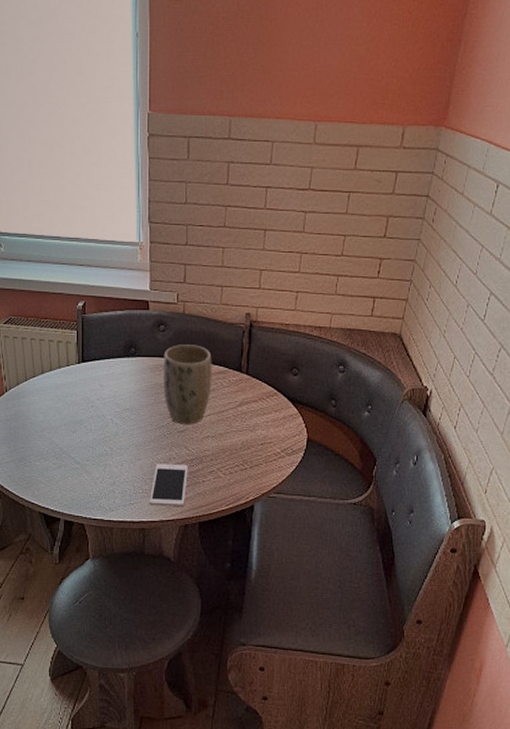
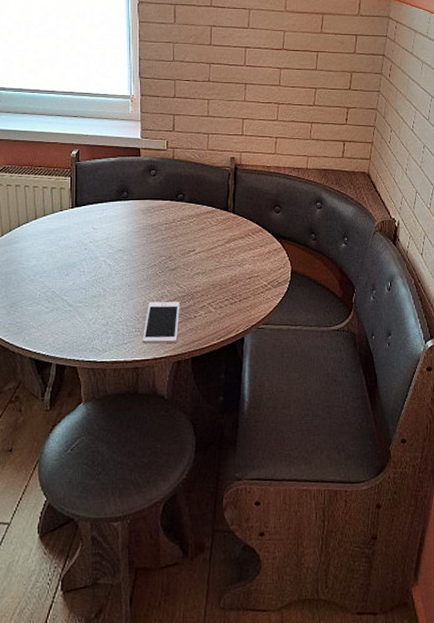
plant pot: present [163,345,212,425] -> none [155,187,201,263]

